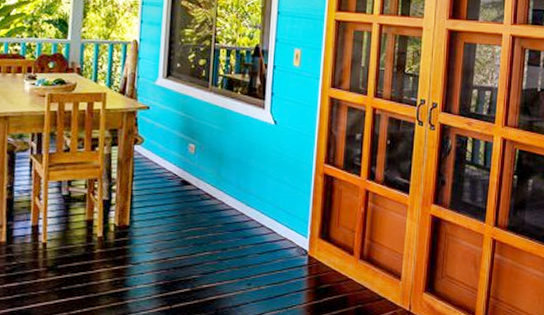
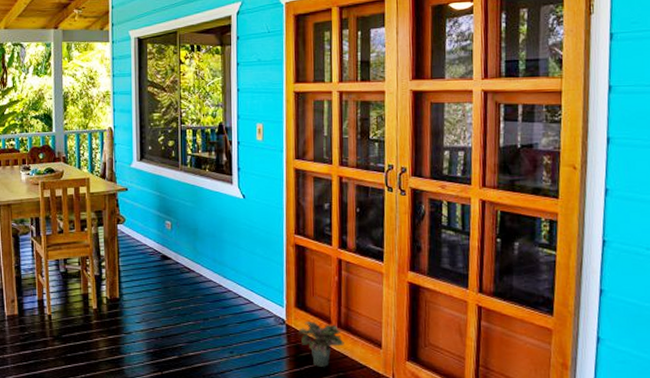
potted plant: none [320,253,365,299] -> present [299,321,344,367]

